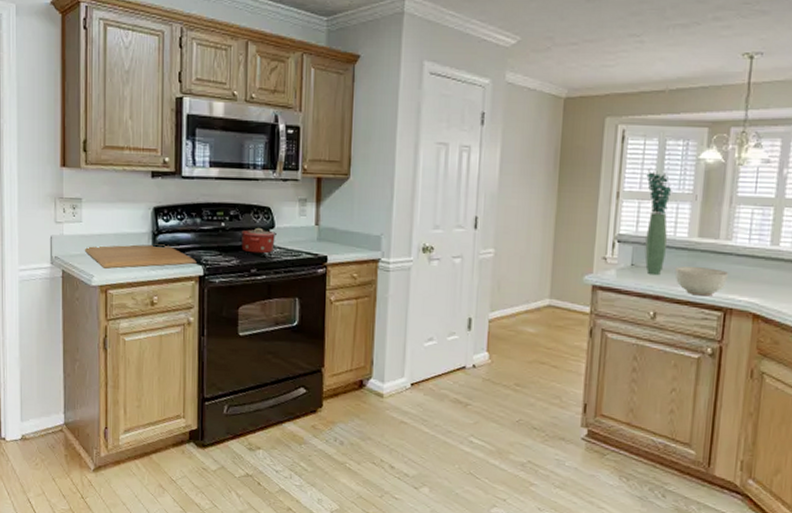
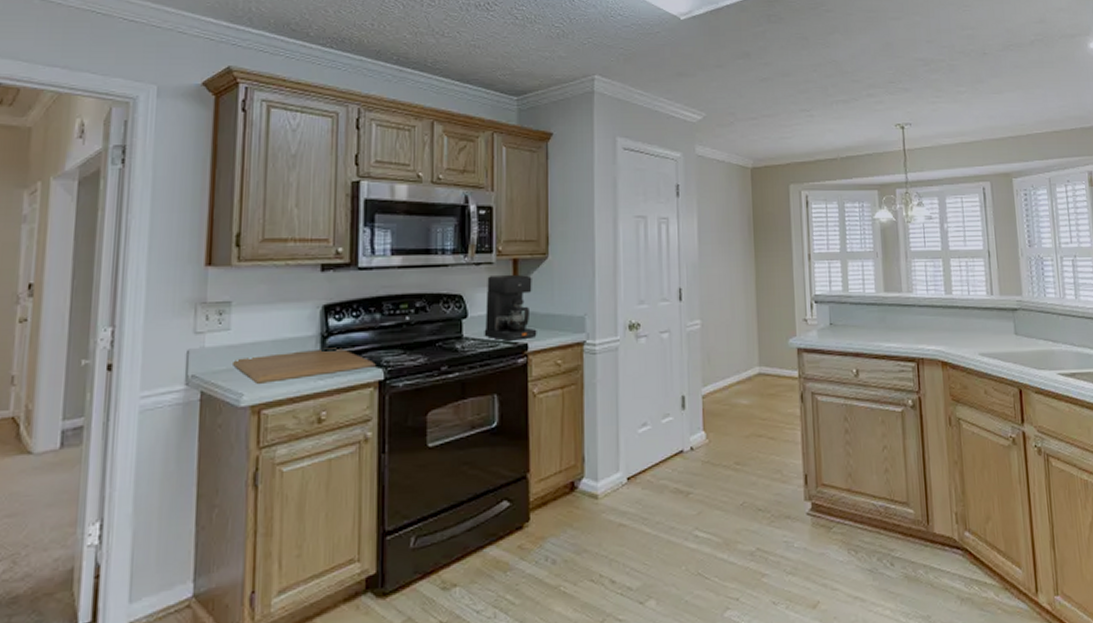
casserole: present [241,227,276,254] -> none [428,318,470,348]
coffee maker: none [288,191,336,252] -> present [484,274,537,341]
vase: present [644,169,672,276] -> none [832,230,859,333]
bowl: present [675,266,729,296] -> none [869,321,916,349]

